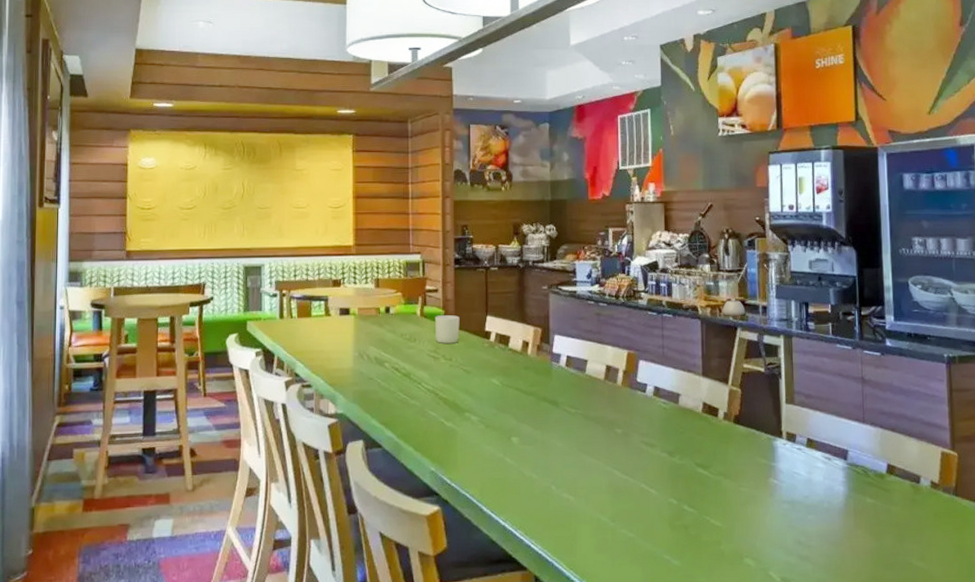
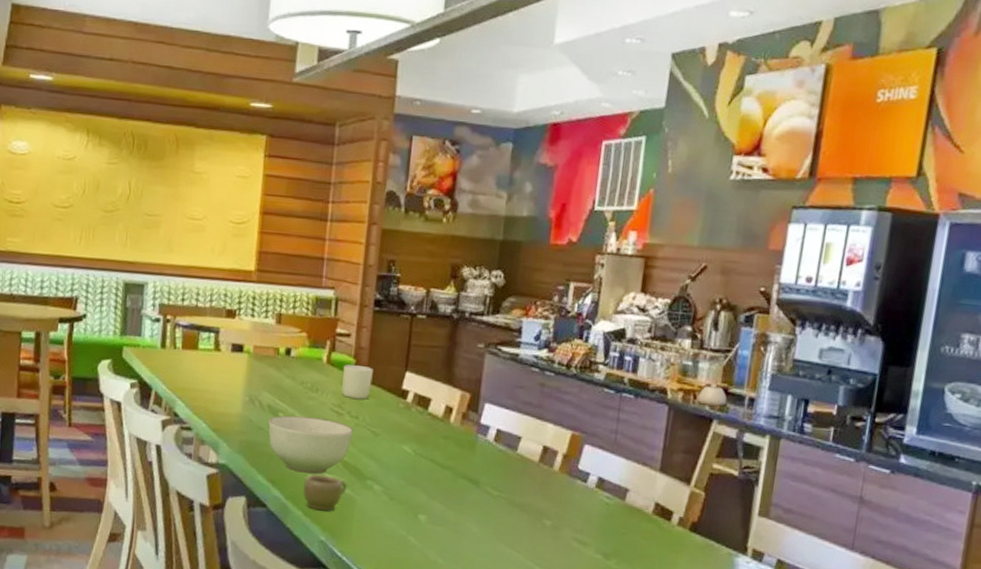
bowl: none [377,364,449,413] -> present [268,415,354,474]
cup: none [412,412,449,445] -> present [303,474,347,511]

